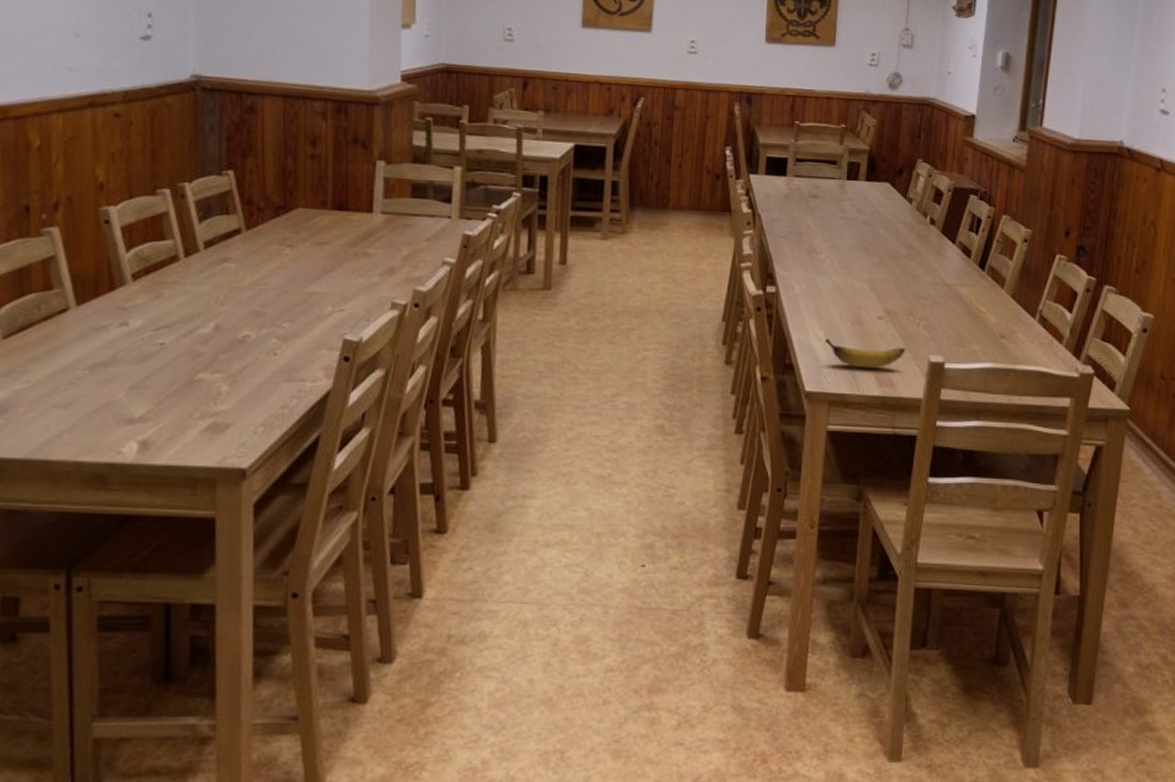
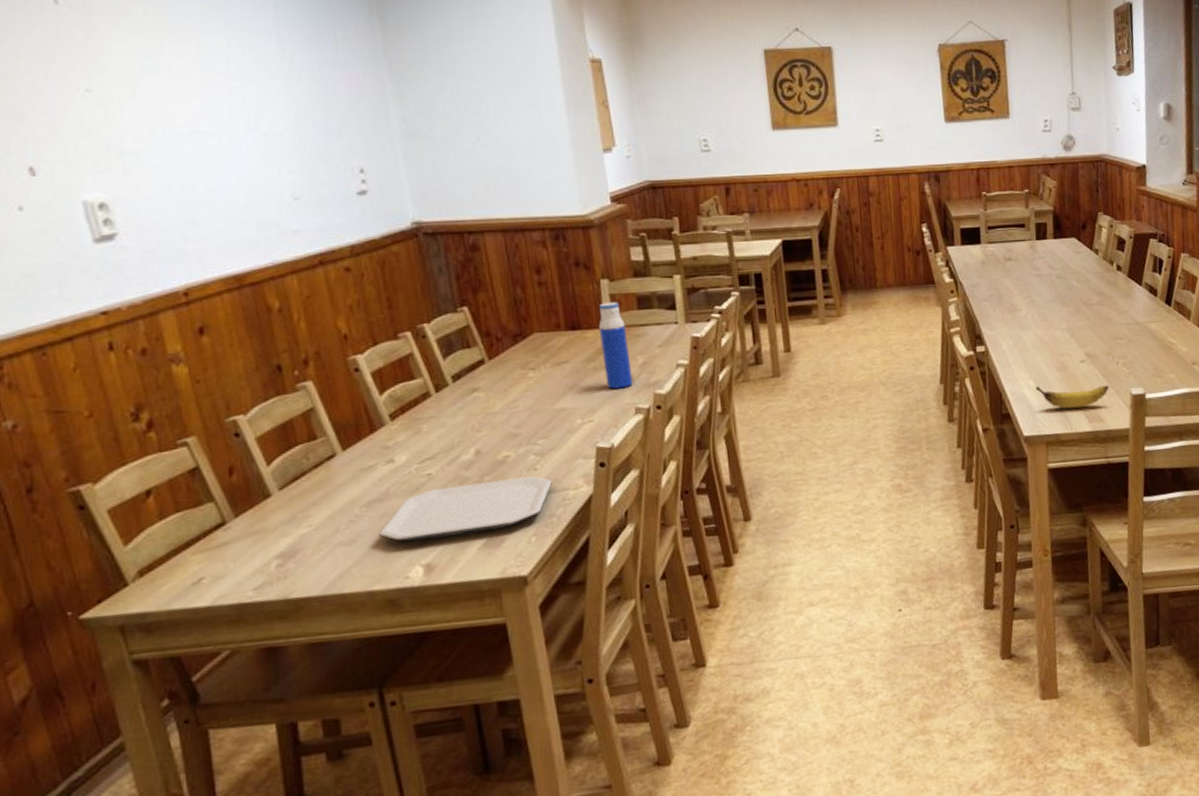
plate: none [98,360,290,415] -> present [379,476,552,542]
water bottle: none [365,185,396,280] -> present [598,302,633,389]

